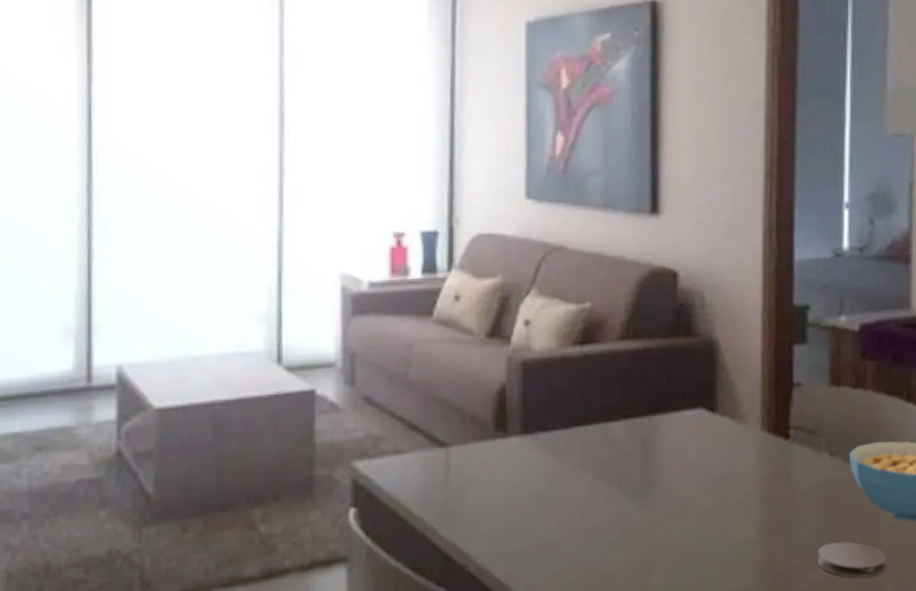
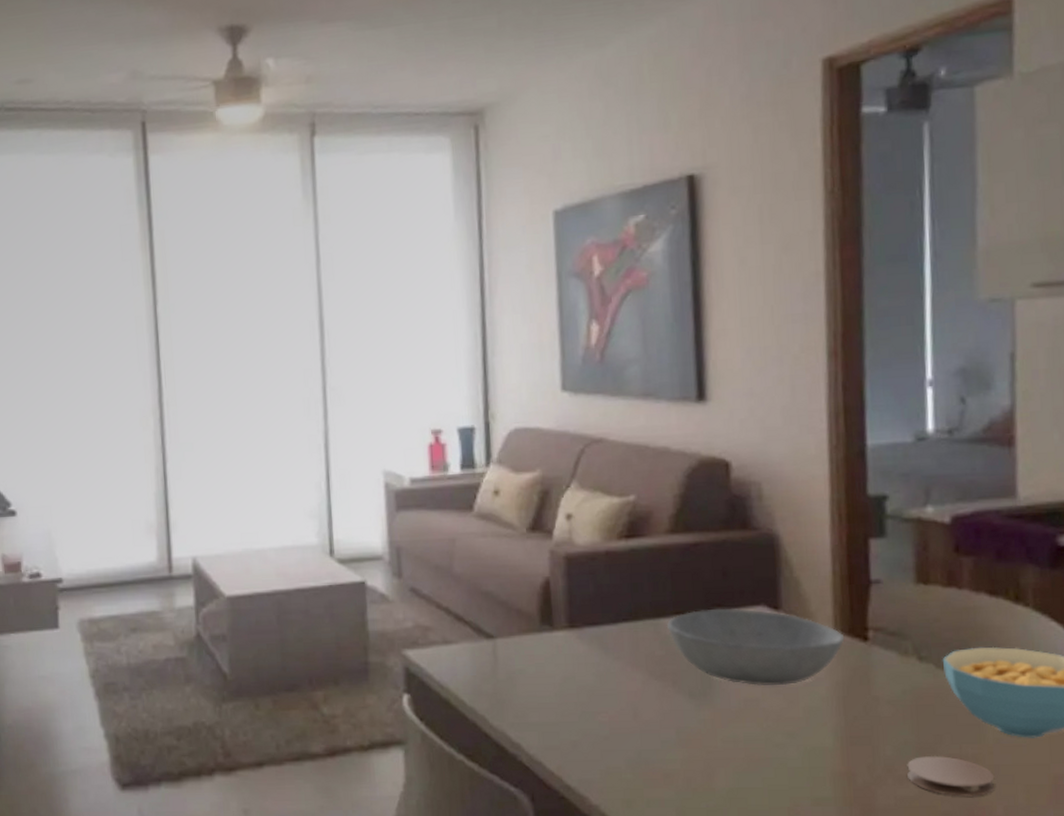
bowl: none [614,411,770,484] -> present [666,608,845,685]

